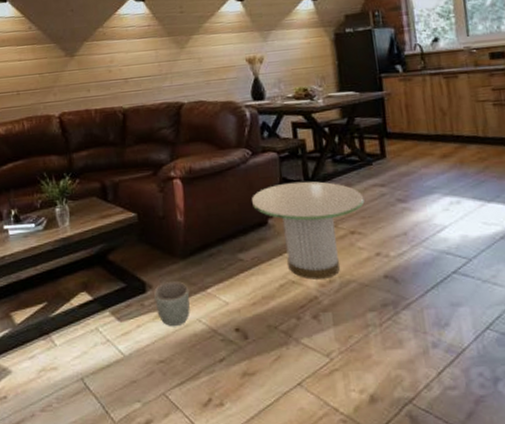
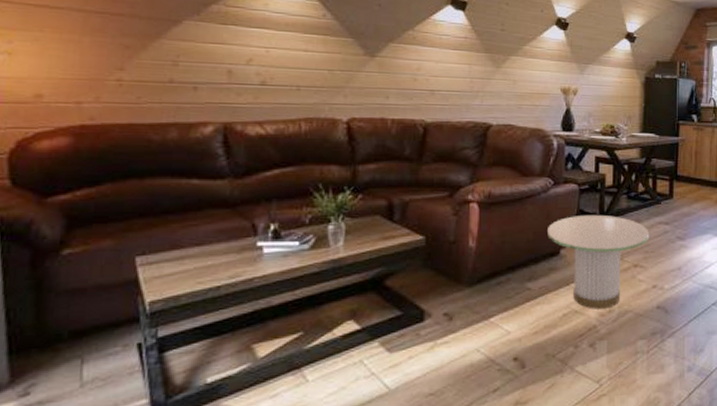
planter: present [154,281,190,326] -> none [432,310,472,357]

